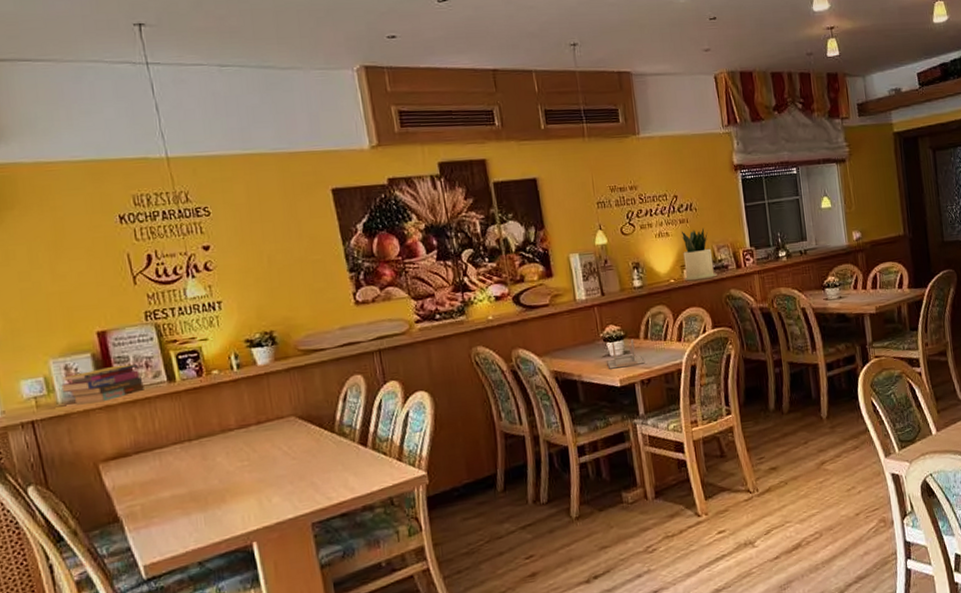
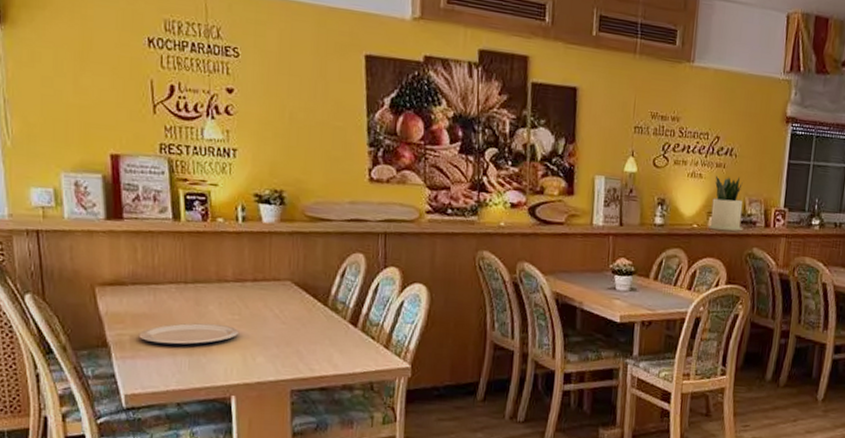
books: present [61,363,144,405] -> none [69,192,149,227]
plate: none [149,473,251,508] -> present [139,323,240,346]
napkin holder: present [607,339,645,369] -> none [611,276,650,305]

